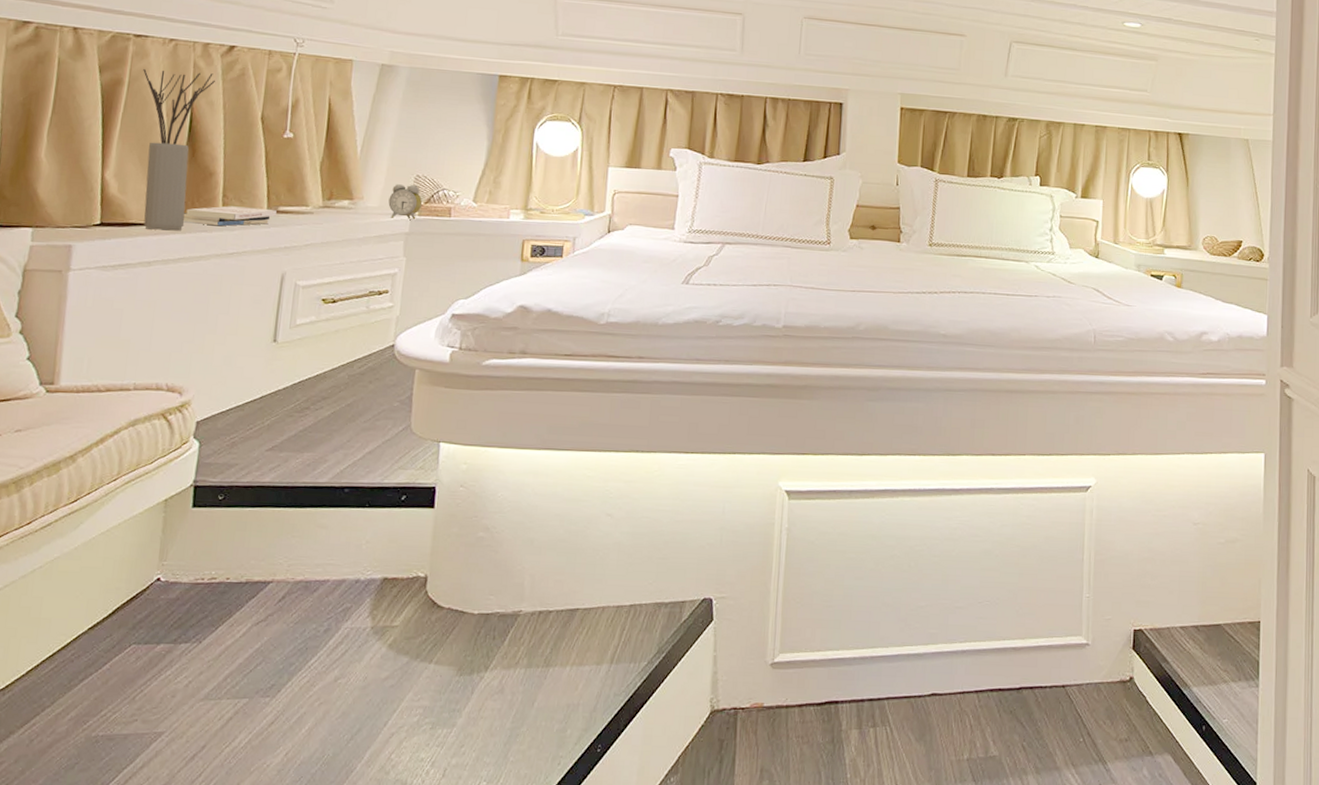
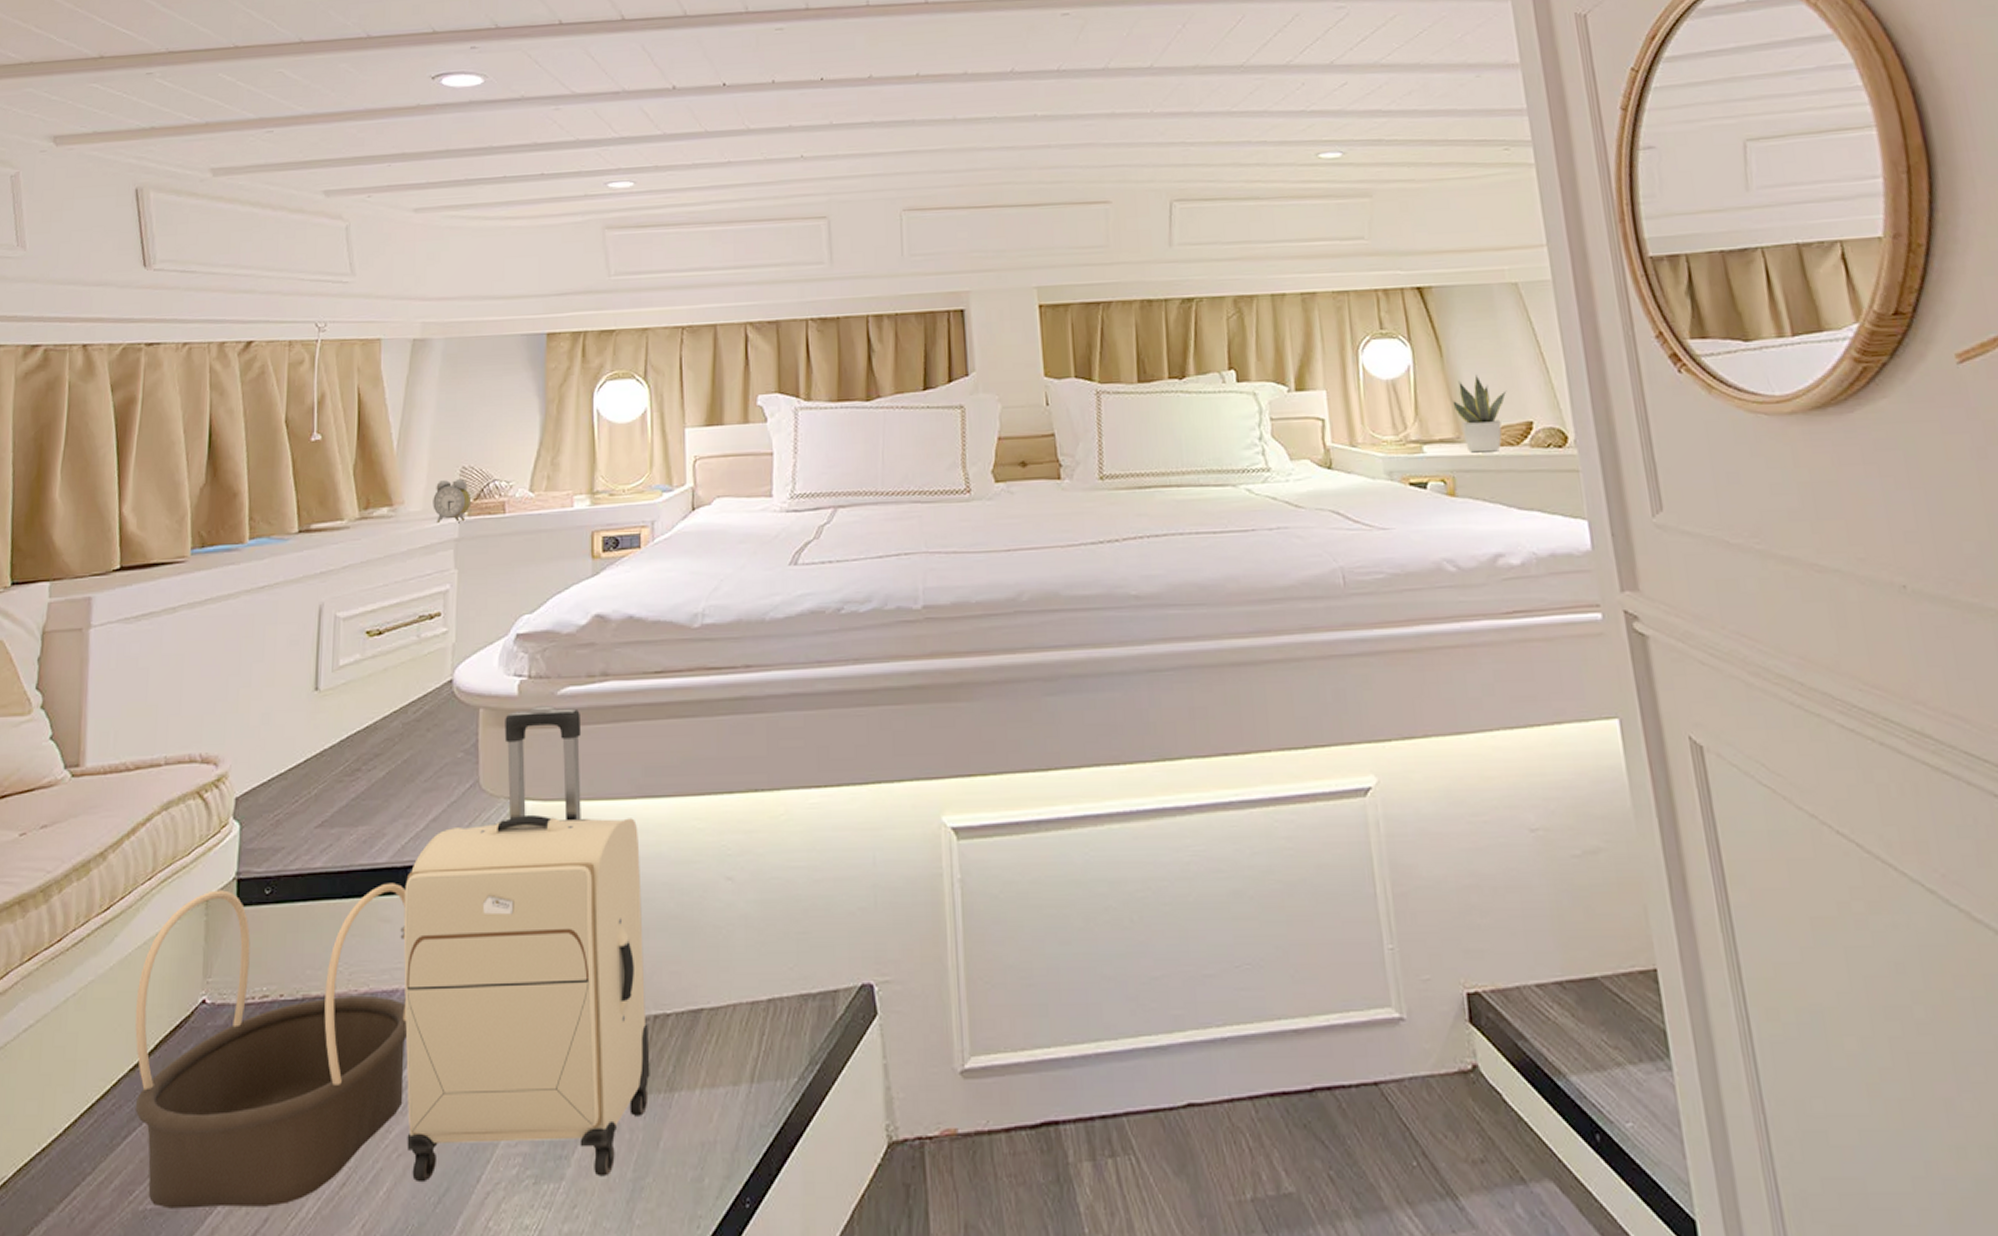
basket: none [92,493,342,737] -> present [134,882,408,1209]
vase: present [143,68,215,231] -> none [157,376,233,569]
books: present [182,206,277,227] -> none [207,528,309,556]
suitcase: none [327,371,540,726] -> present [400,704,650,1183]
potted plant: none [1190,202,1228,259] -> present [1452,375,1507,453]

